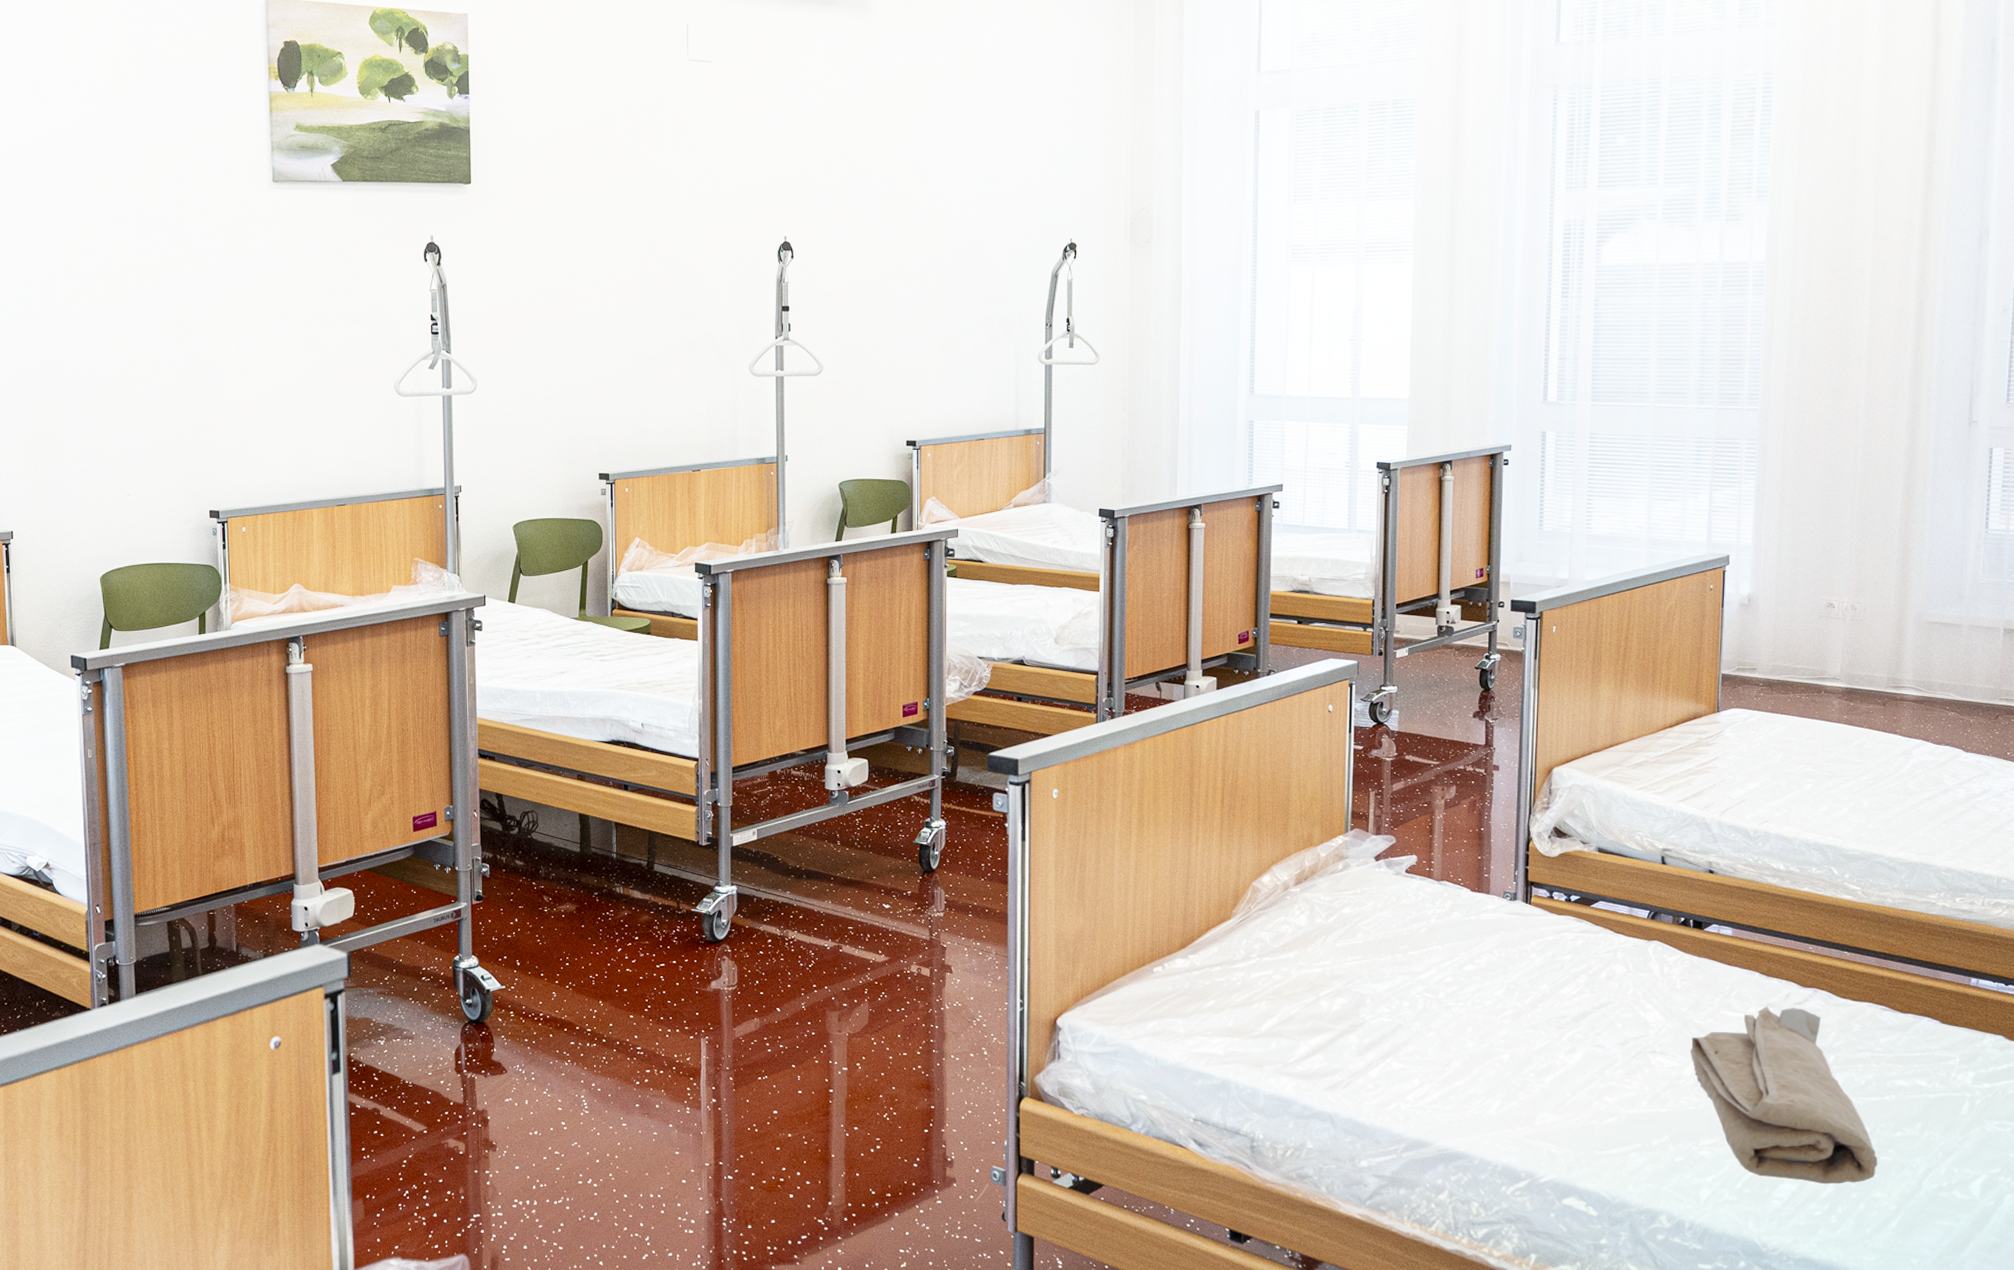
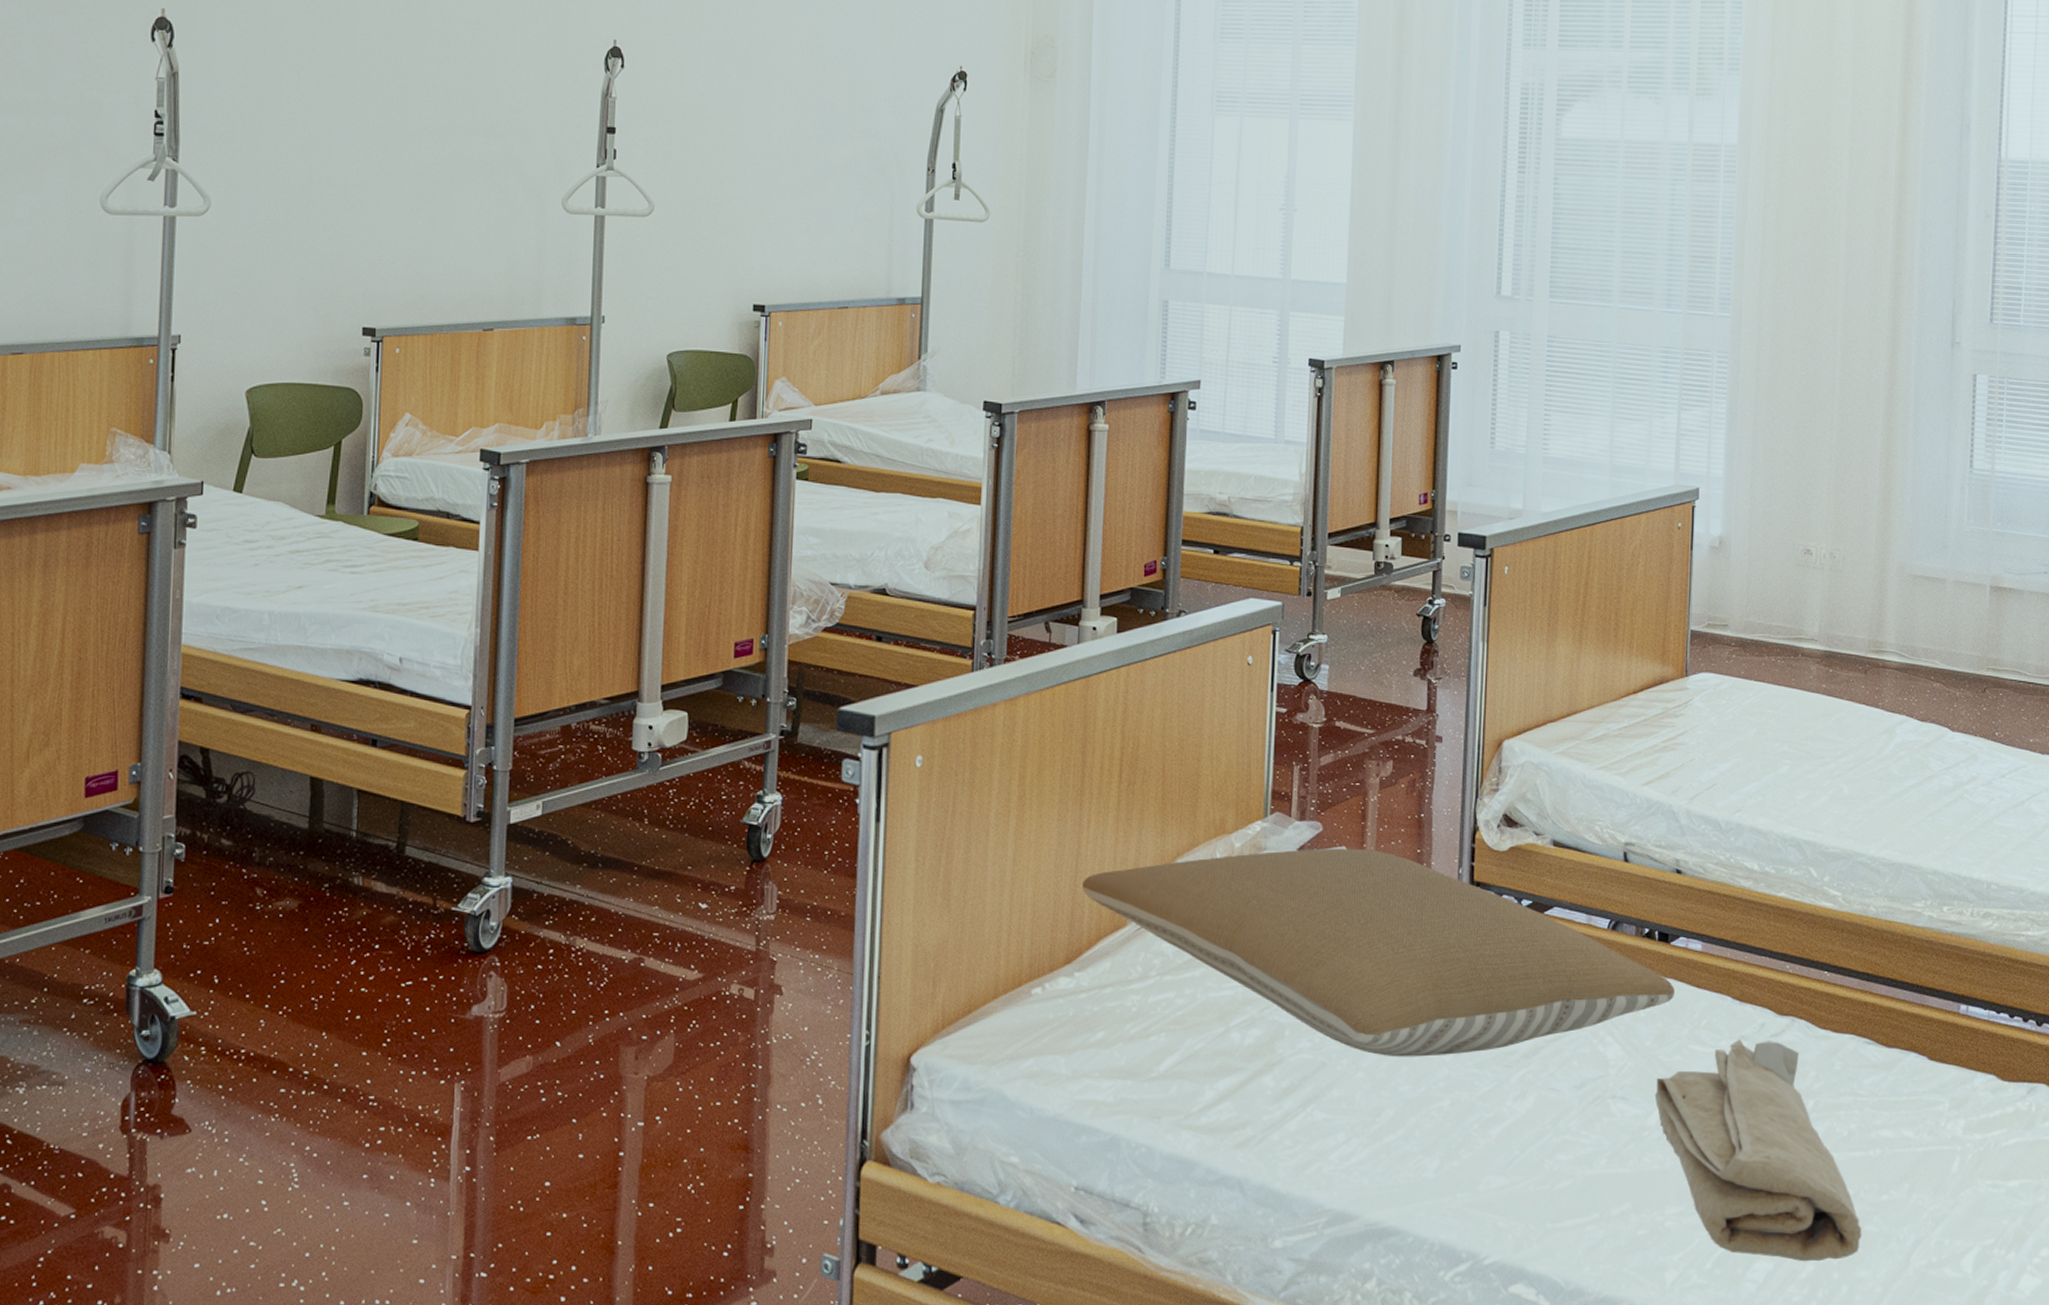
pillow: none [1192,856,1708,1020] -> present [1081,848,1674,1057]

